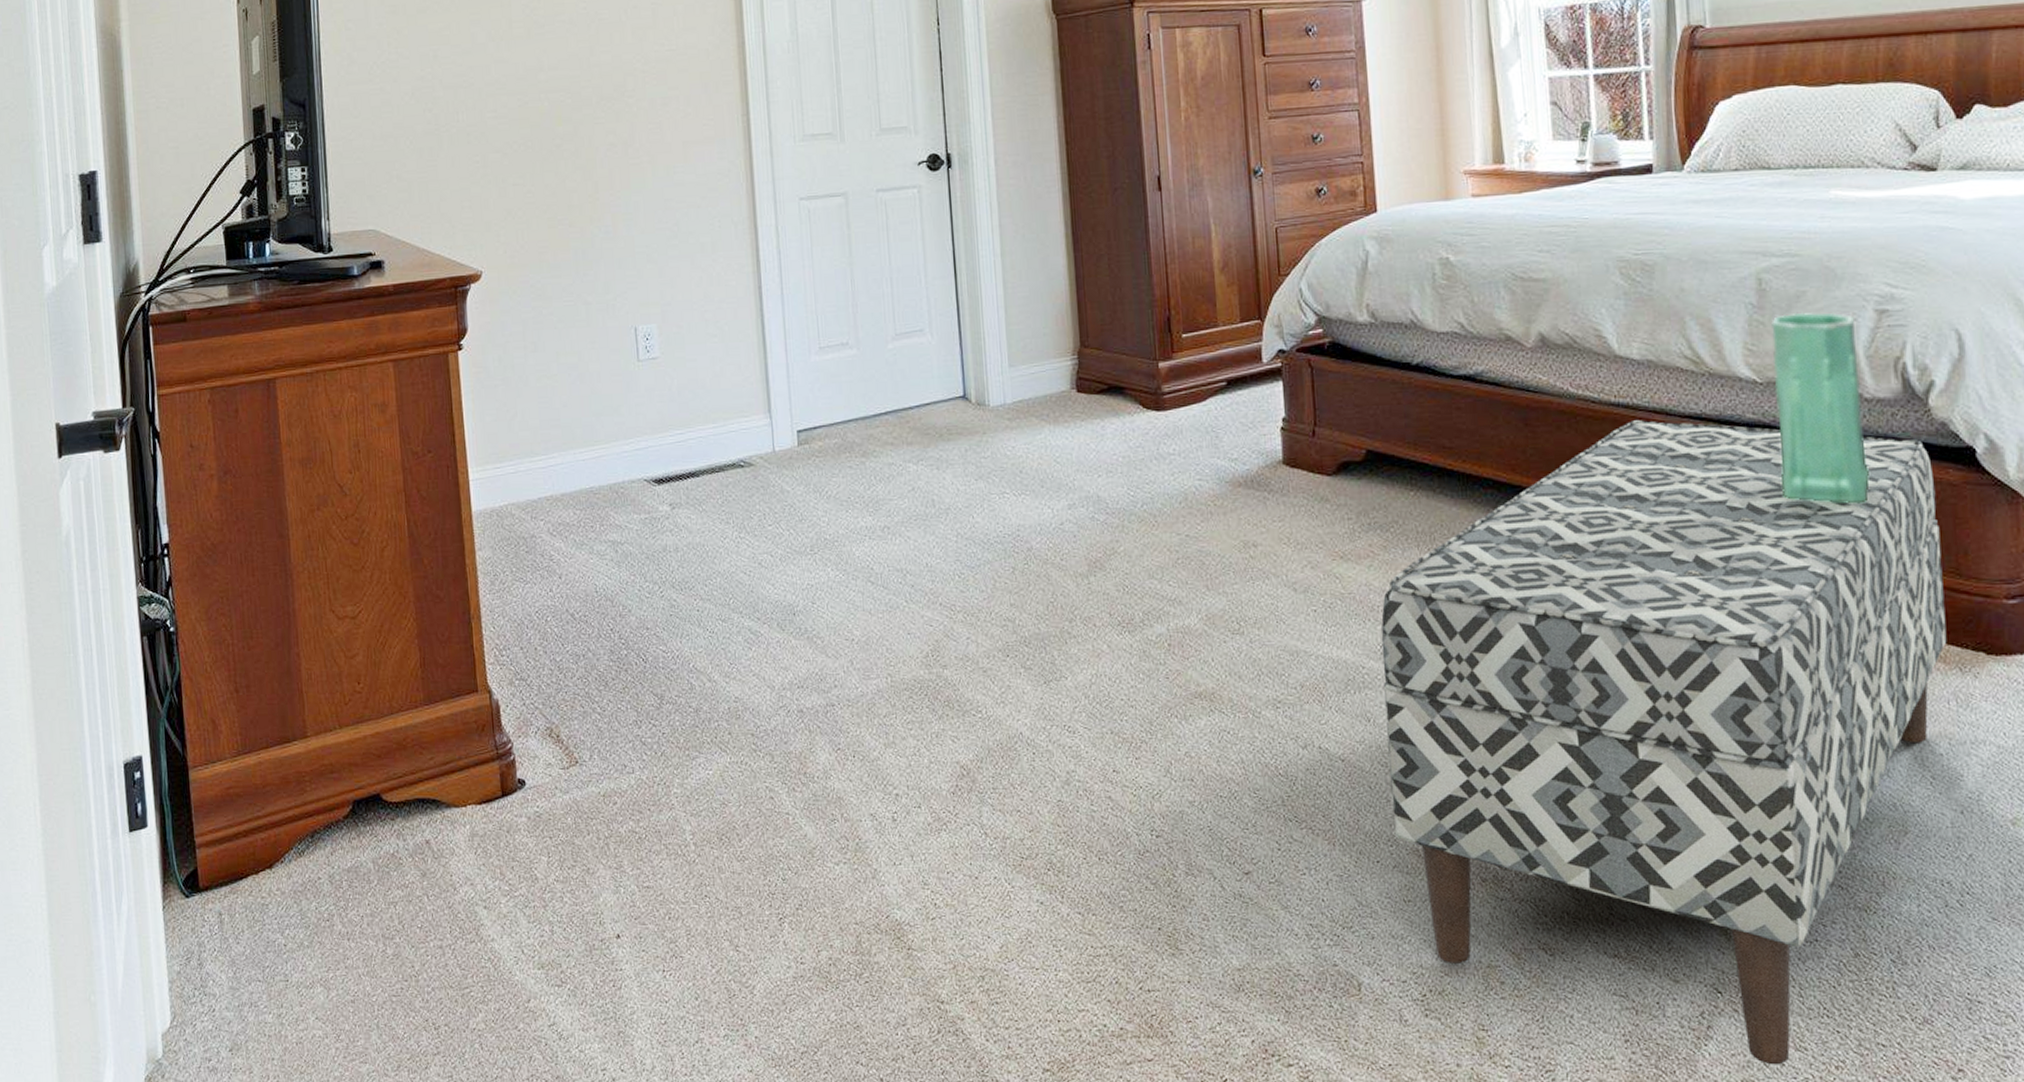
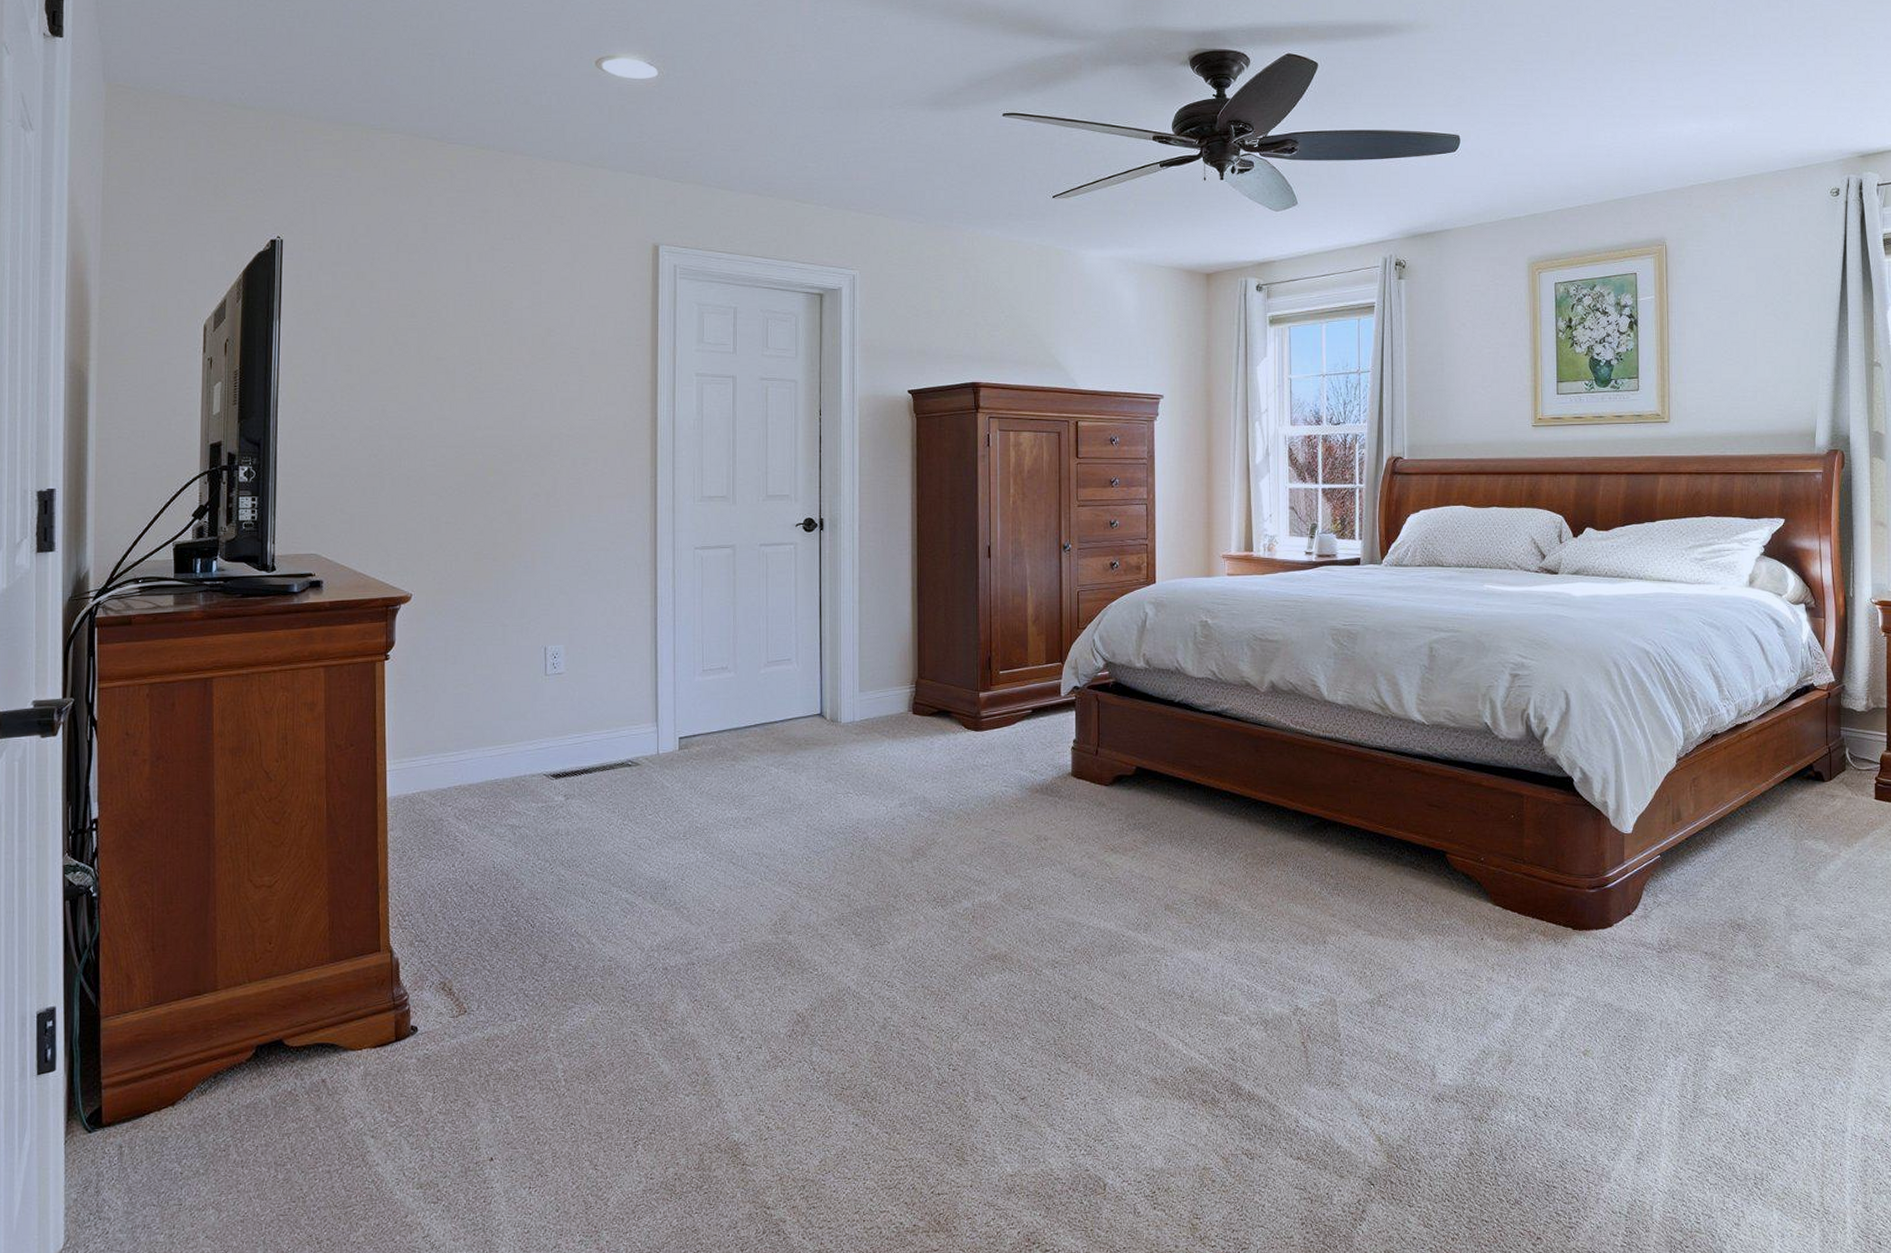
bench: present [1381,420,1947,1065] -> none [1137,750,1547,1239]
vase: present [1771,312,1870,503] -> none [1437,673,1500,816]

